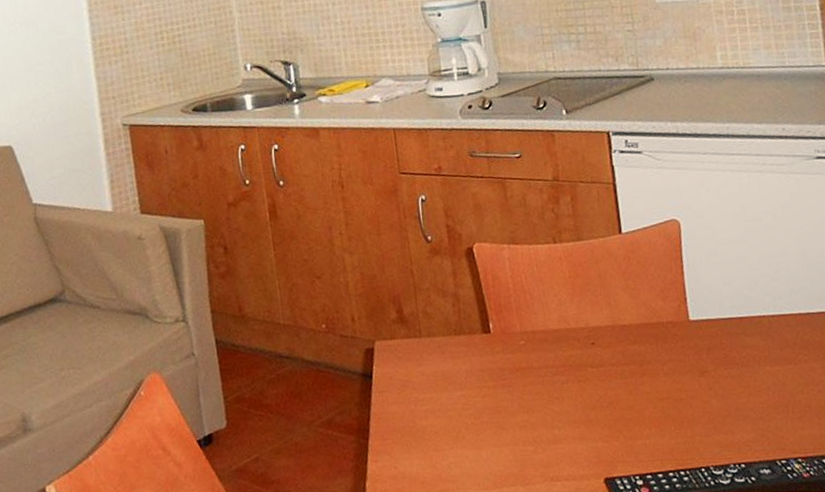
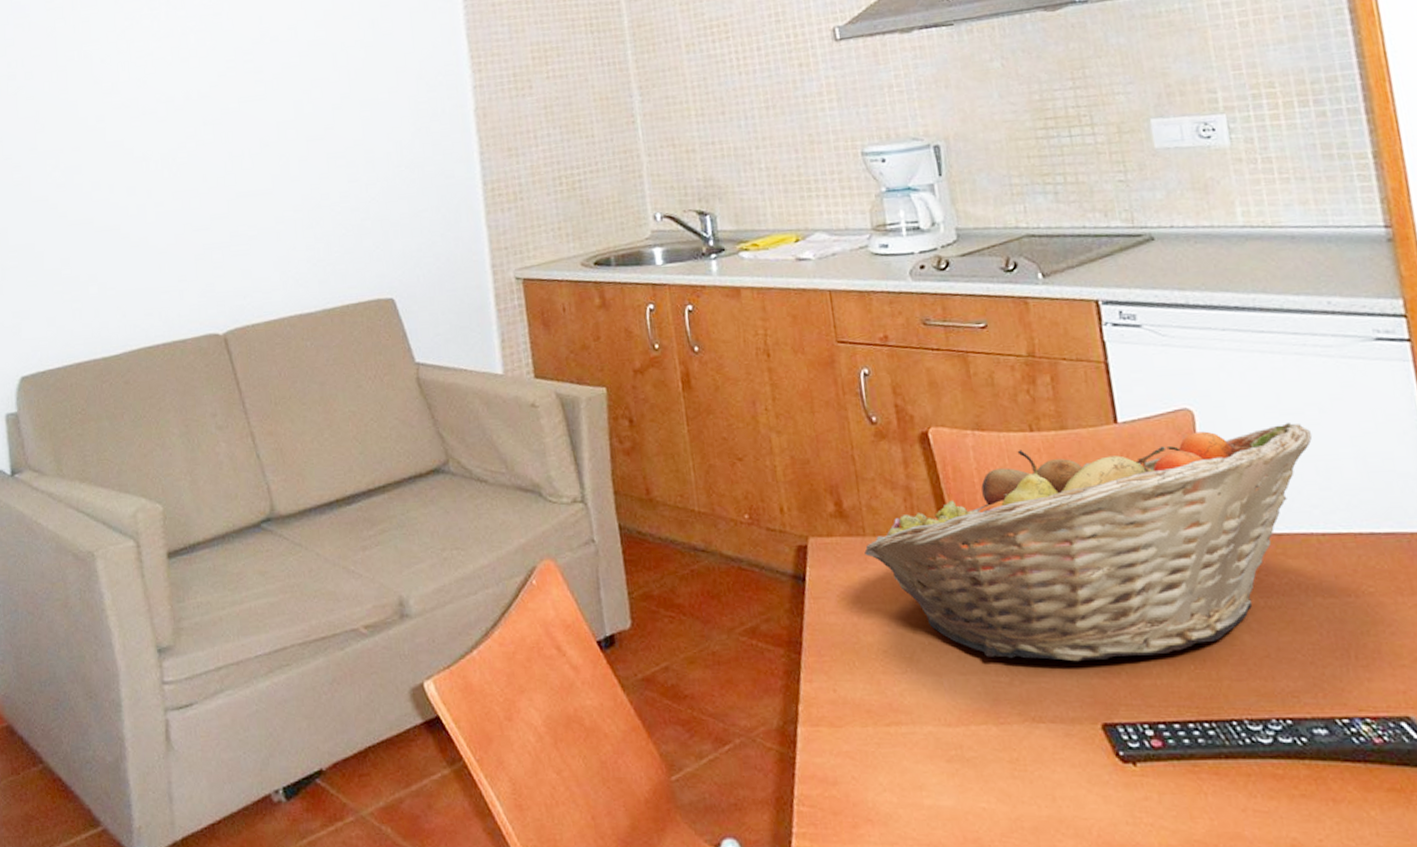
fruit basket: none [420,228,768,431] -> present [864,423,1313,662]

